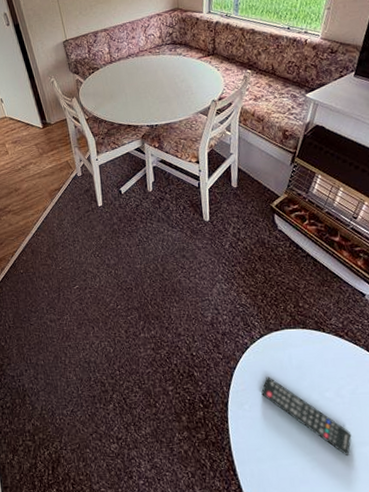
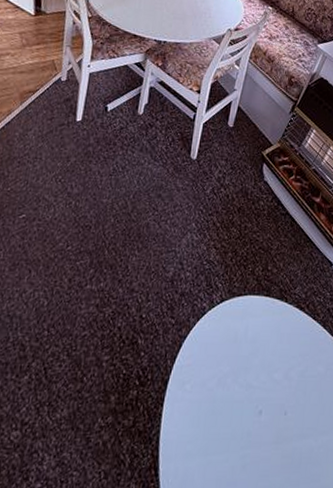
remote control: present [261,377,352,457] -> none [207,350,291,452]

